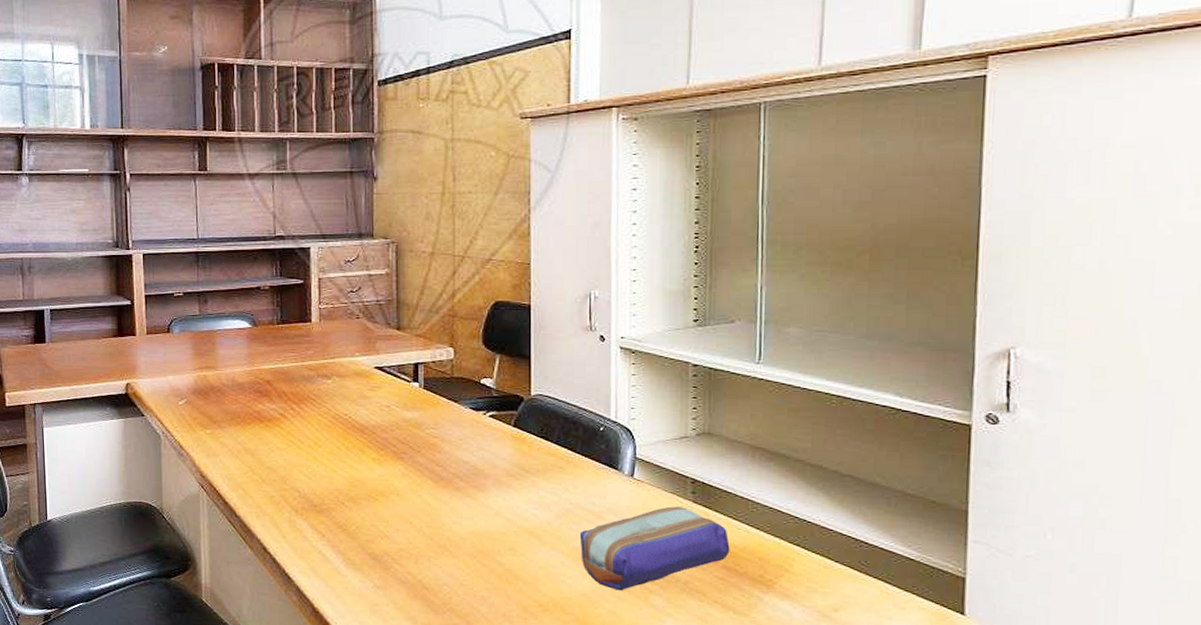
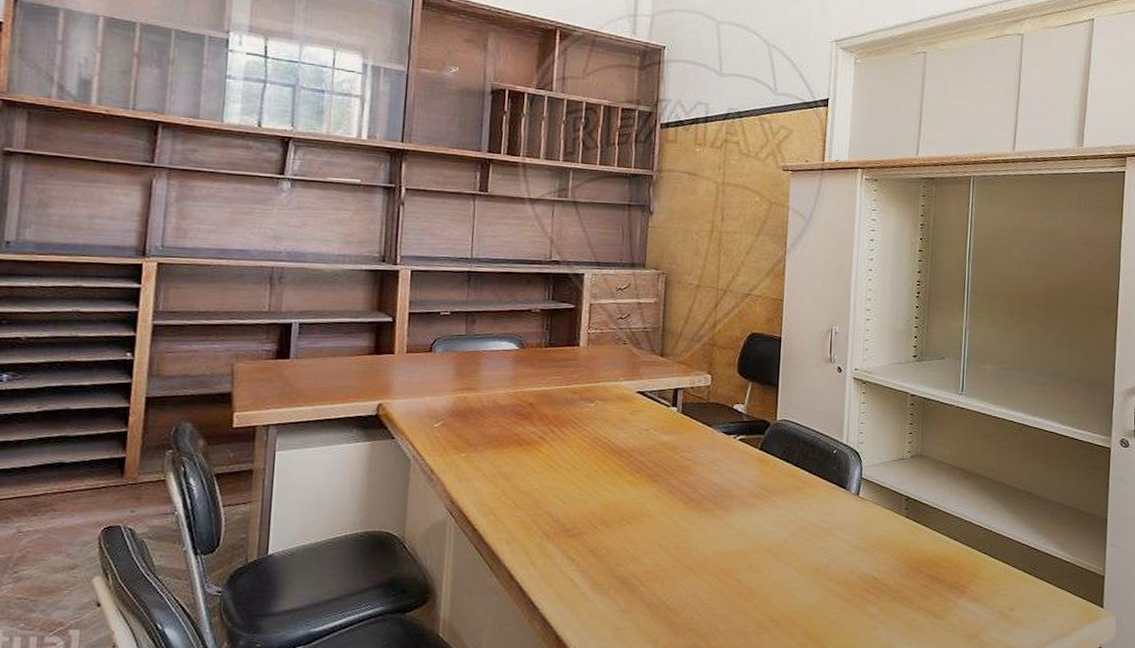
pencil case: present [579,506,730,591] -> none [811,522,933,602]

